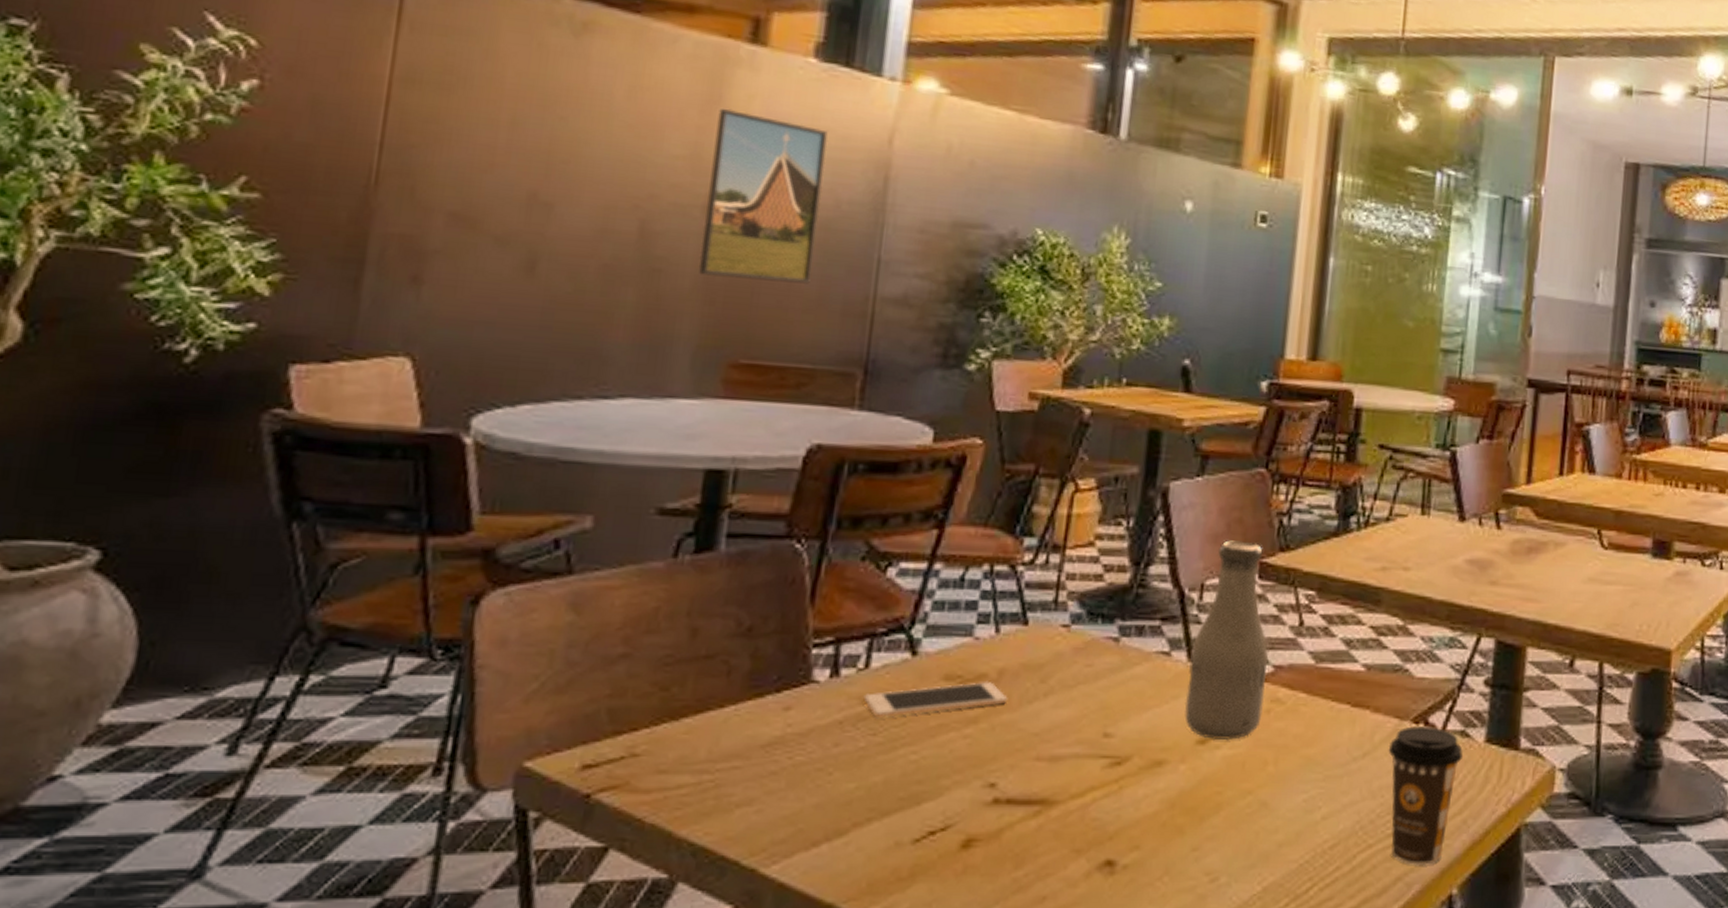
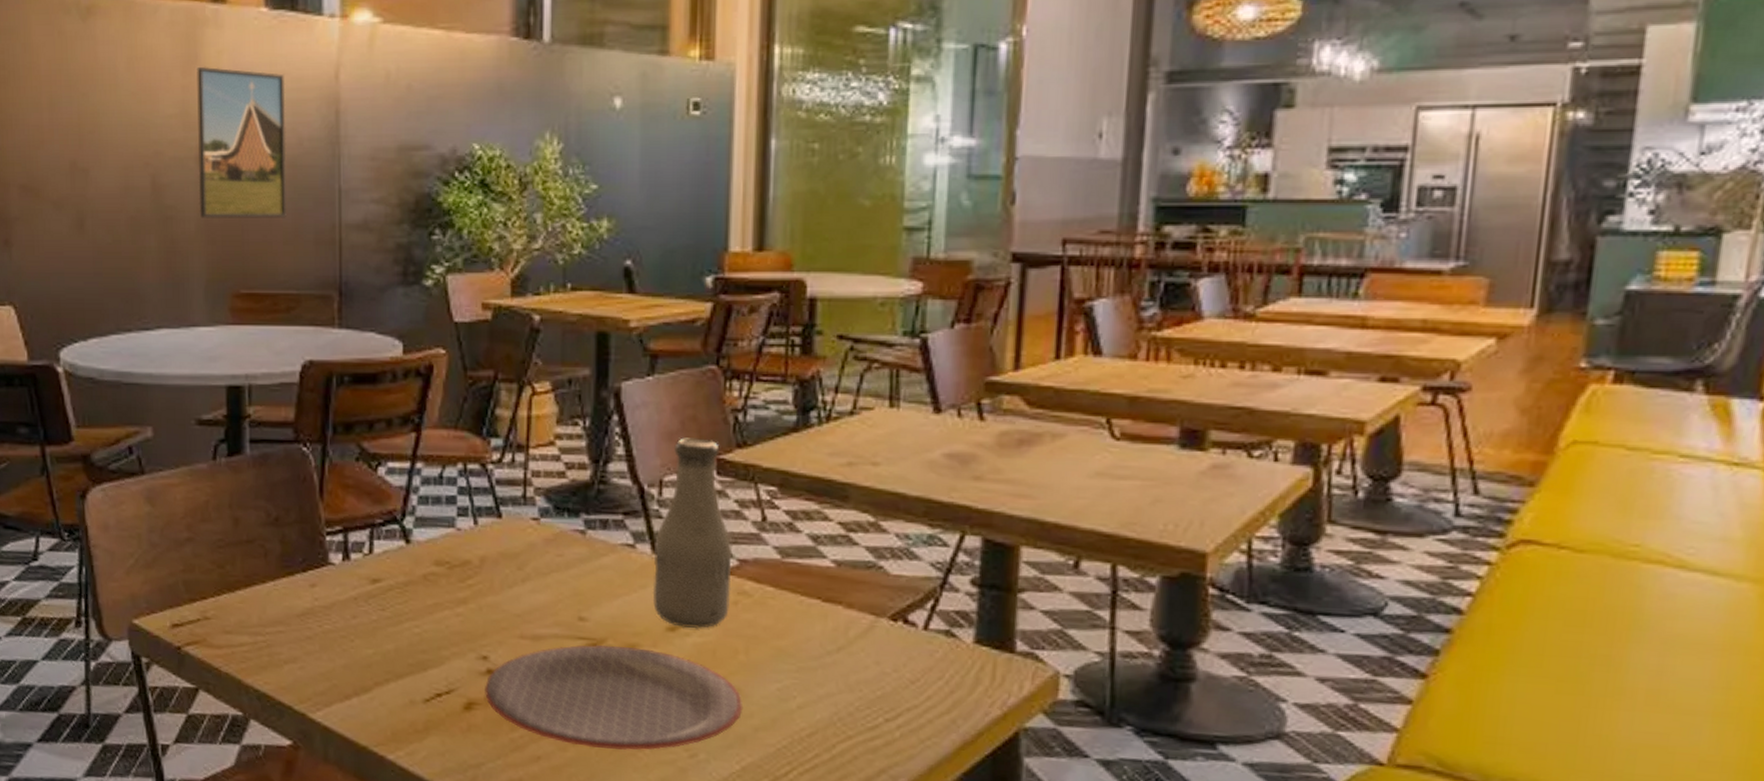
cell phone: present [863,682,1008,717] -> none [371,568,491,596]
plate: none [988,762,1269,880] -> present [485,644,744,750]
coffee cup: present [1388,725,1464,866] -> none [864,622,950,761]

